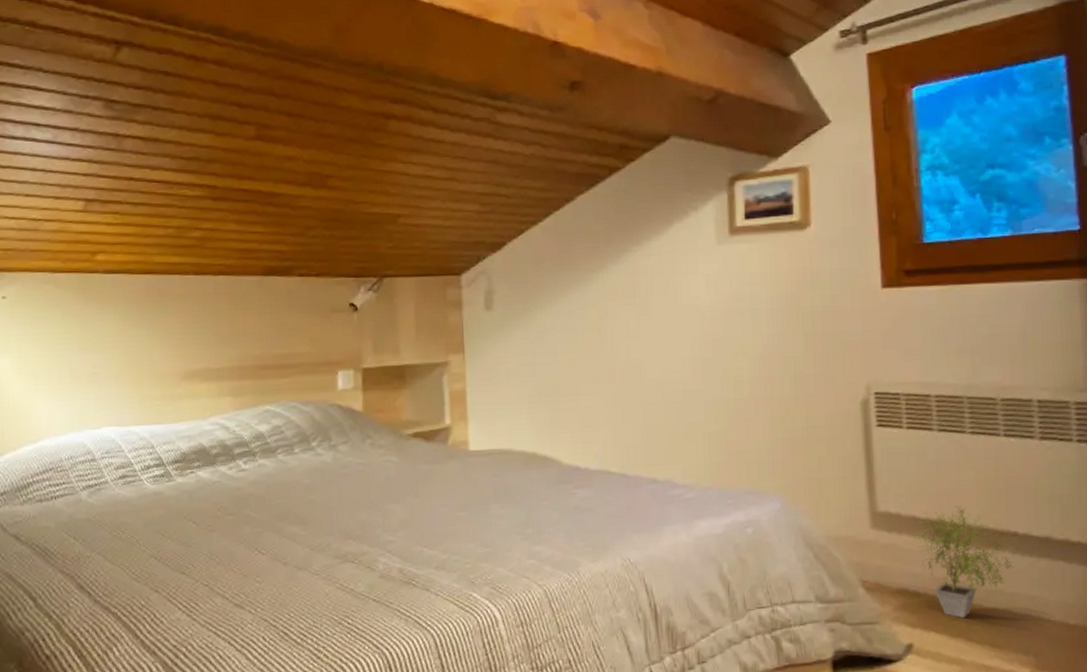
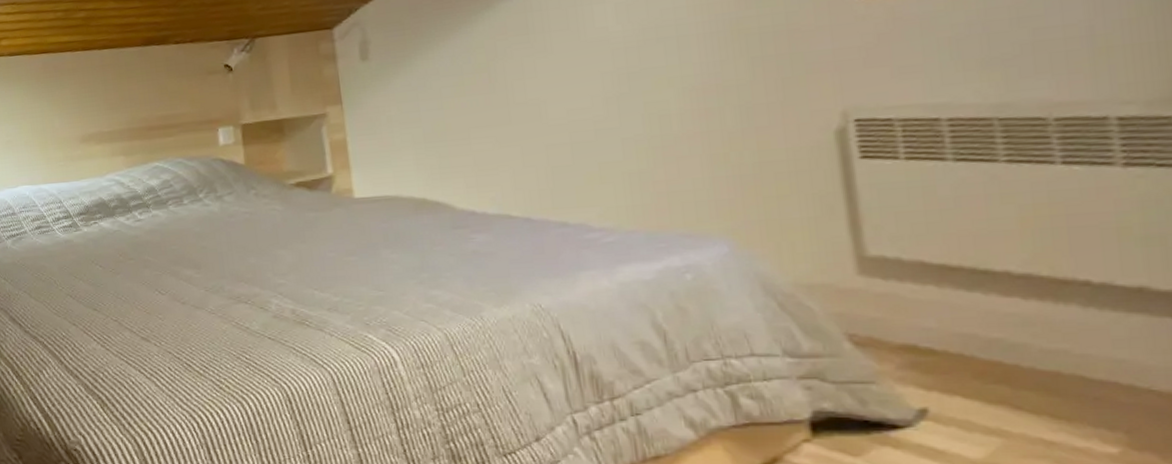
potted plant: present [913,505,1012,619] -> none [922,249,1083,383]

